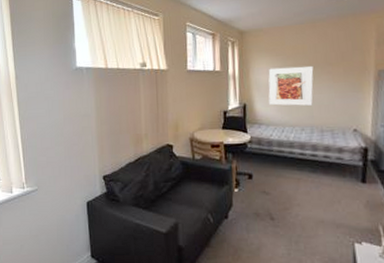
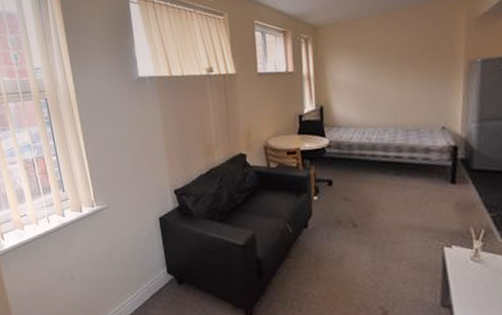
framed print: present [268,65,314,106] -> none [346,59,397,106]

